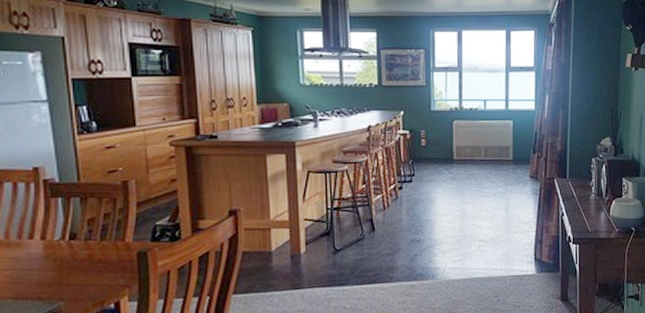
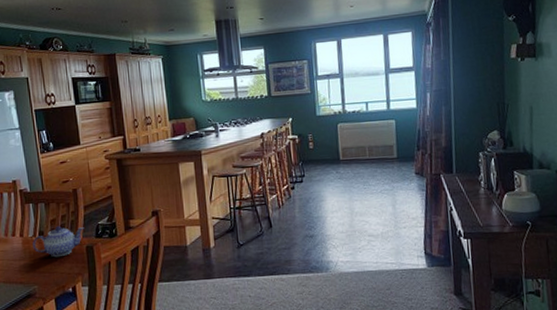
teapot: none [60,226,136,266] -> present [33,225,84,258]

